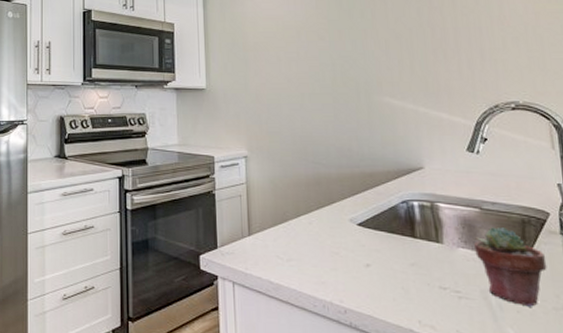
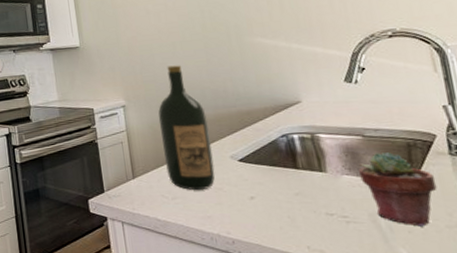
wine bottle: none [280,118,333,254] -> present [158,65,215,191]

